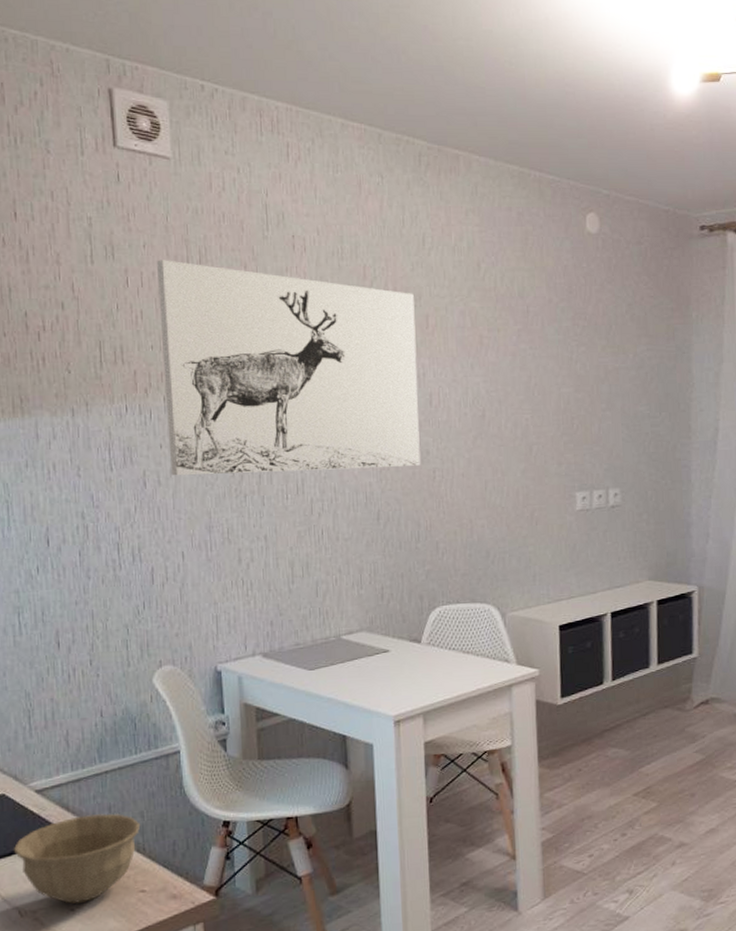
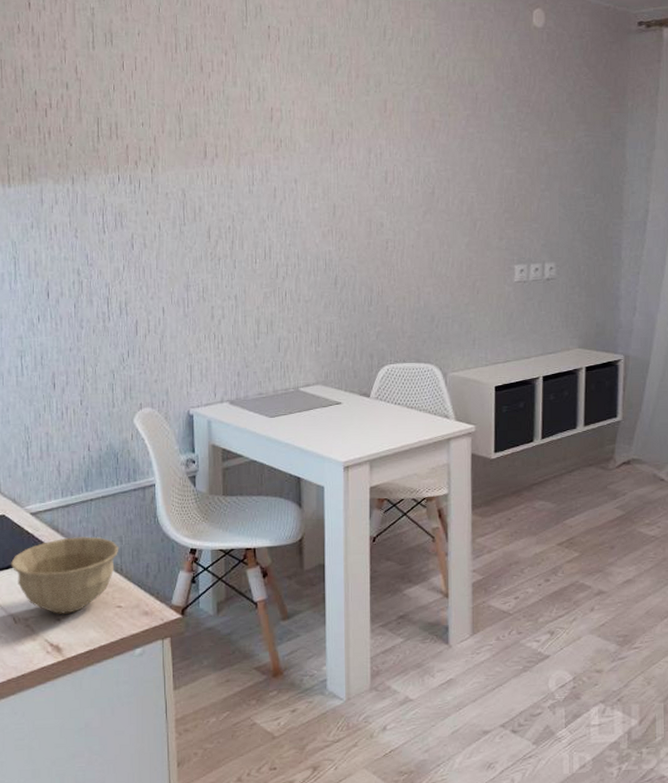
wall art: present [157,260,421,476] -> none [149,46,375,240]

